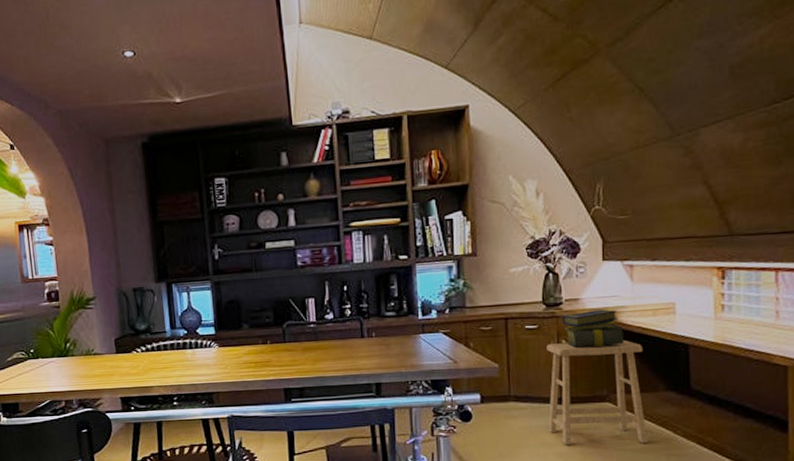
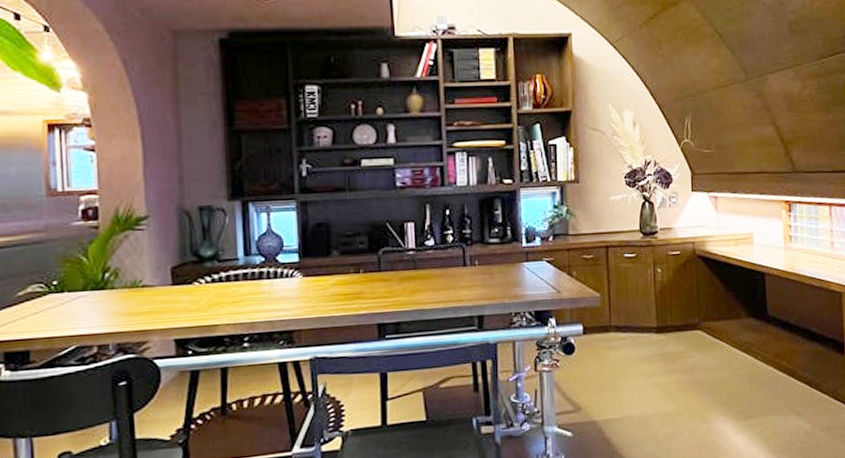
stool: present [547,339,648,445] -> none [644,268,733,375]
stack of books: present [562,309,624,348] -> none [658,238,711,276]

